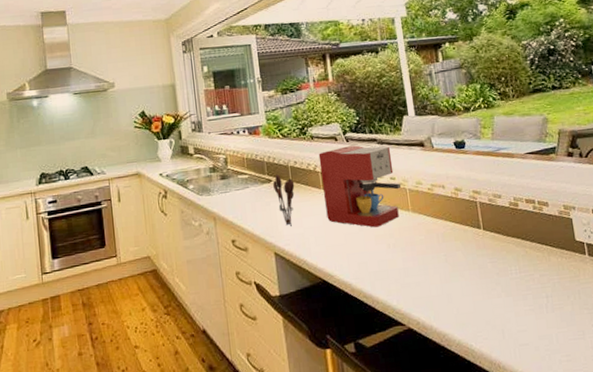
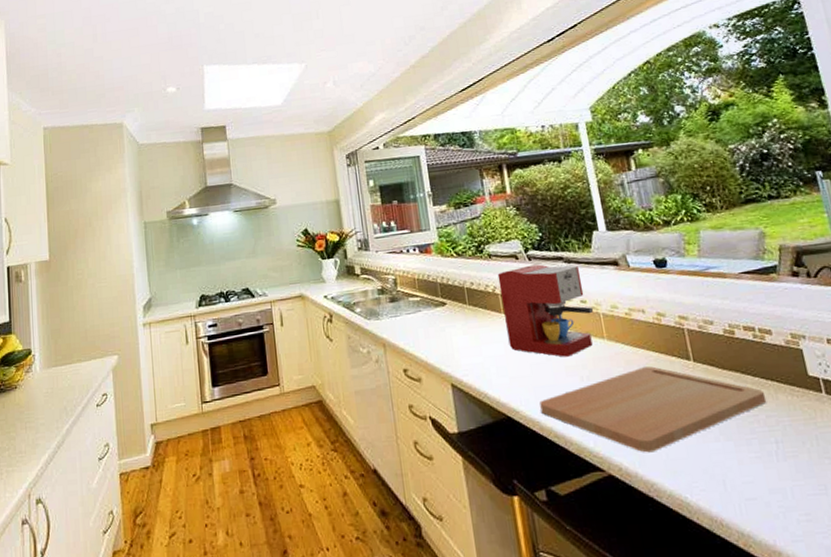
utensil holder: present [273,175,295,226] -> none [447,297,472,354]
cutting board: none [352,234,541,309] -> present [540,366,767,453]

